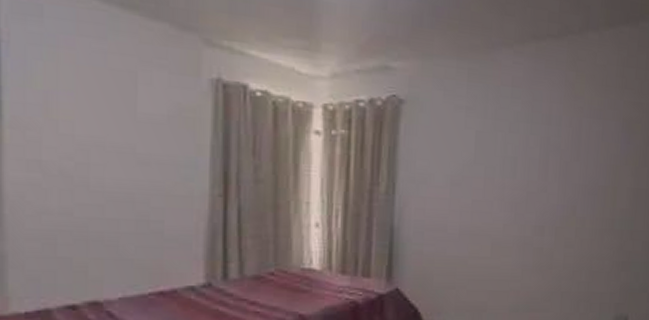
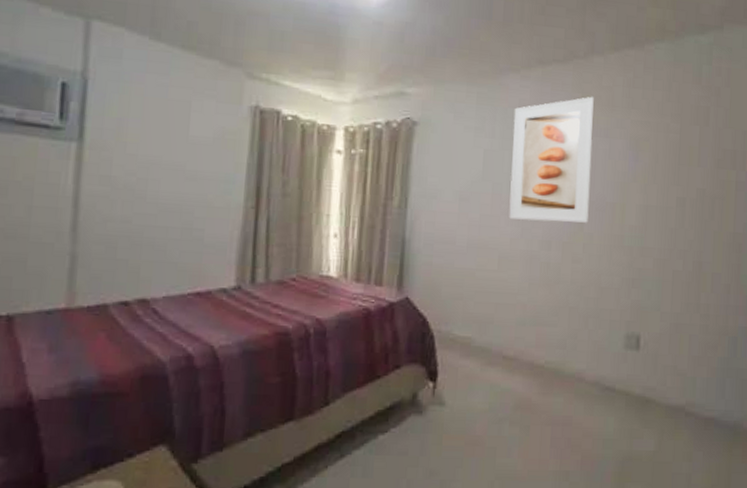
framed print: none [502,75,589,207] -> present [509,96,595,223]

